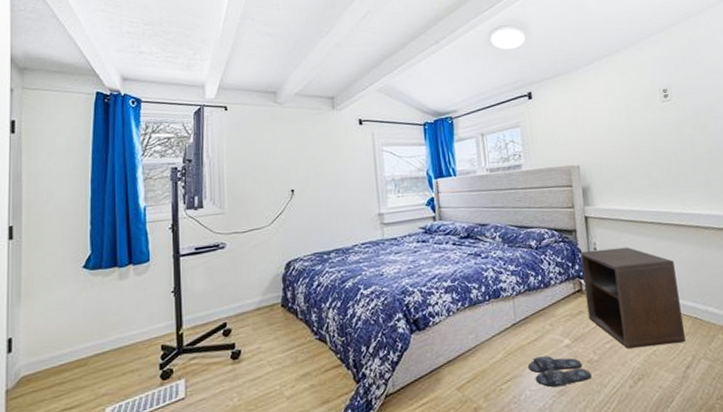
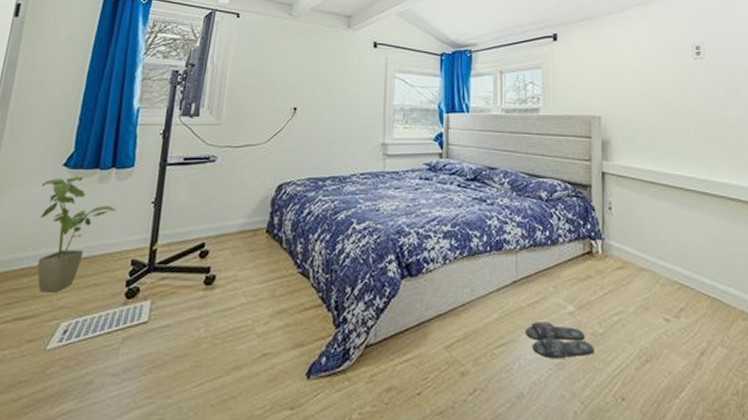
house plant: none [66,275,139,384] -> present [37,175,116,293]
nightstand: present [580,247,686,349] -> none [593,210,701,325]

